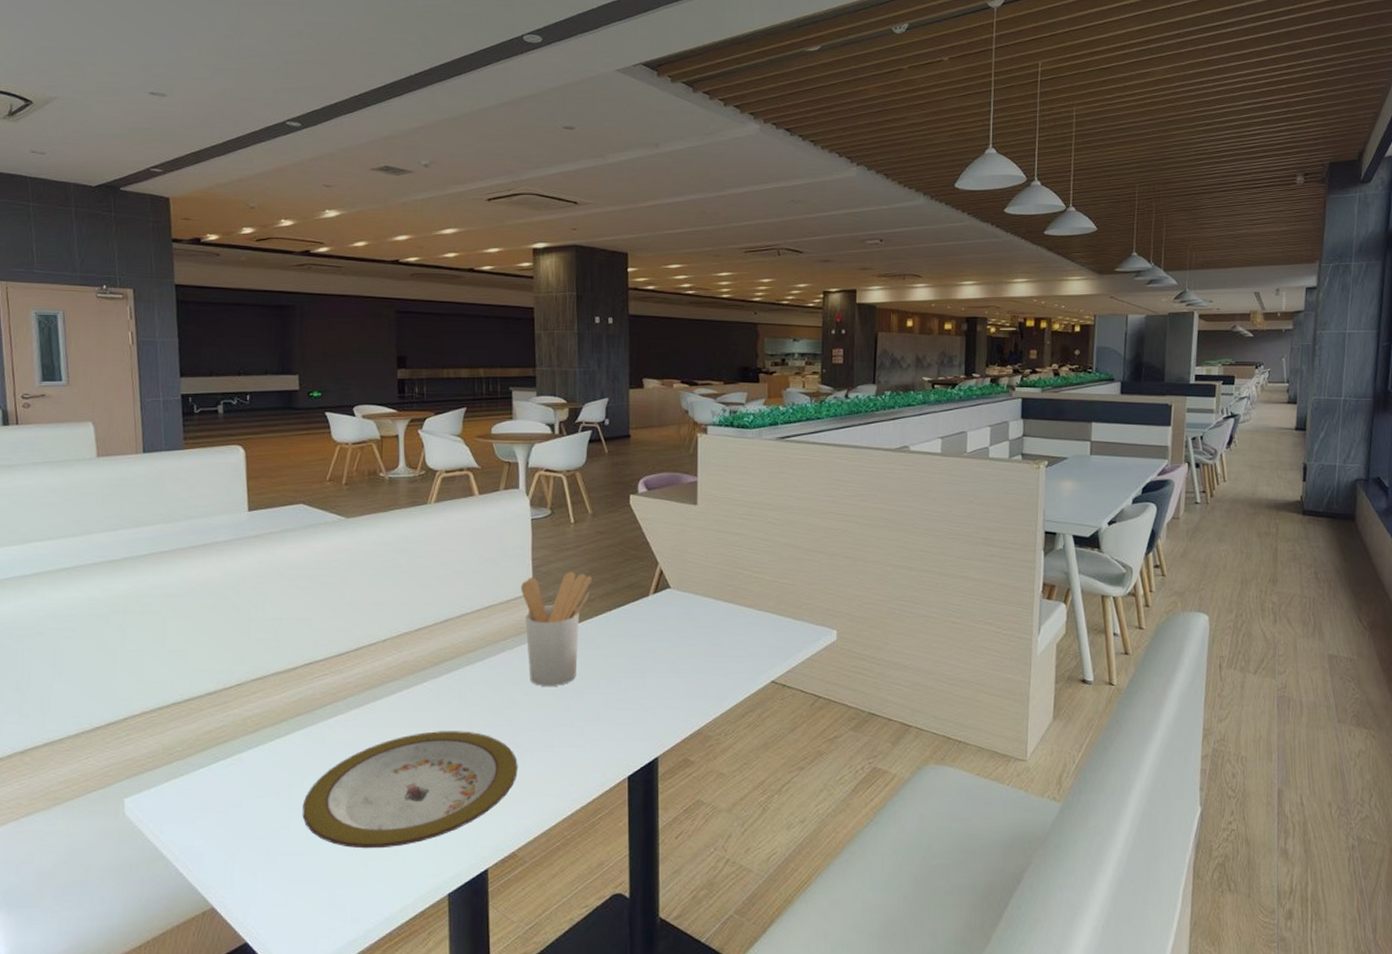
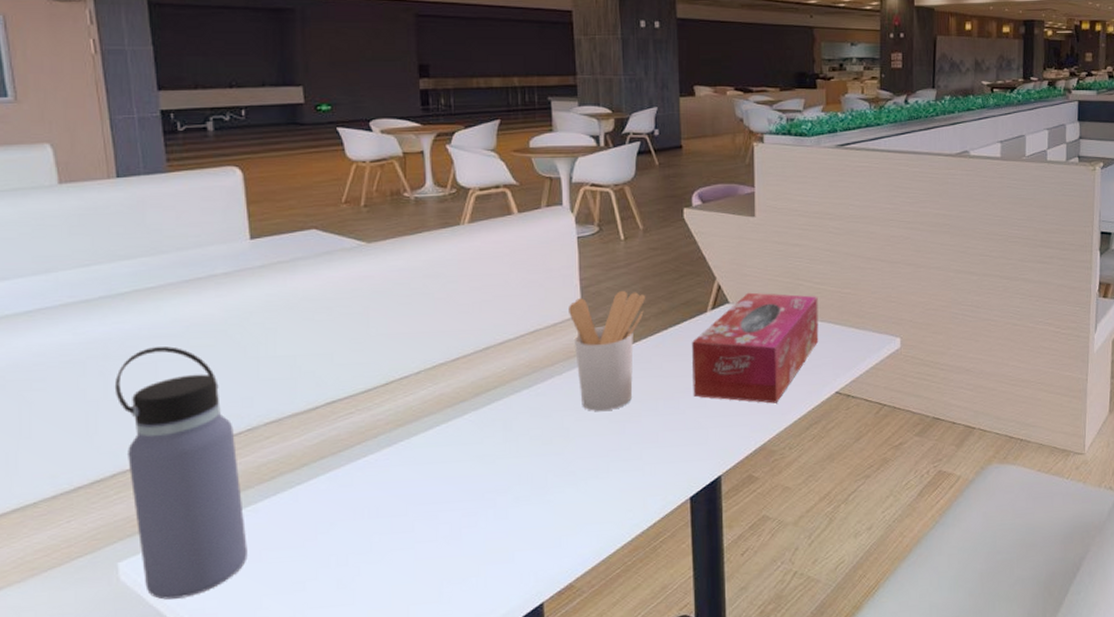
water bottle: none [130,605,232,836] -> present [114,346,248,600]
plate: present [302,731,518,849] -> none [331,462,572,594]
tissue box: none [634,578,756,689] -> present [692,292,819,404]

